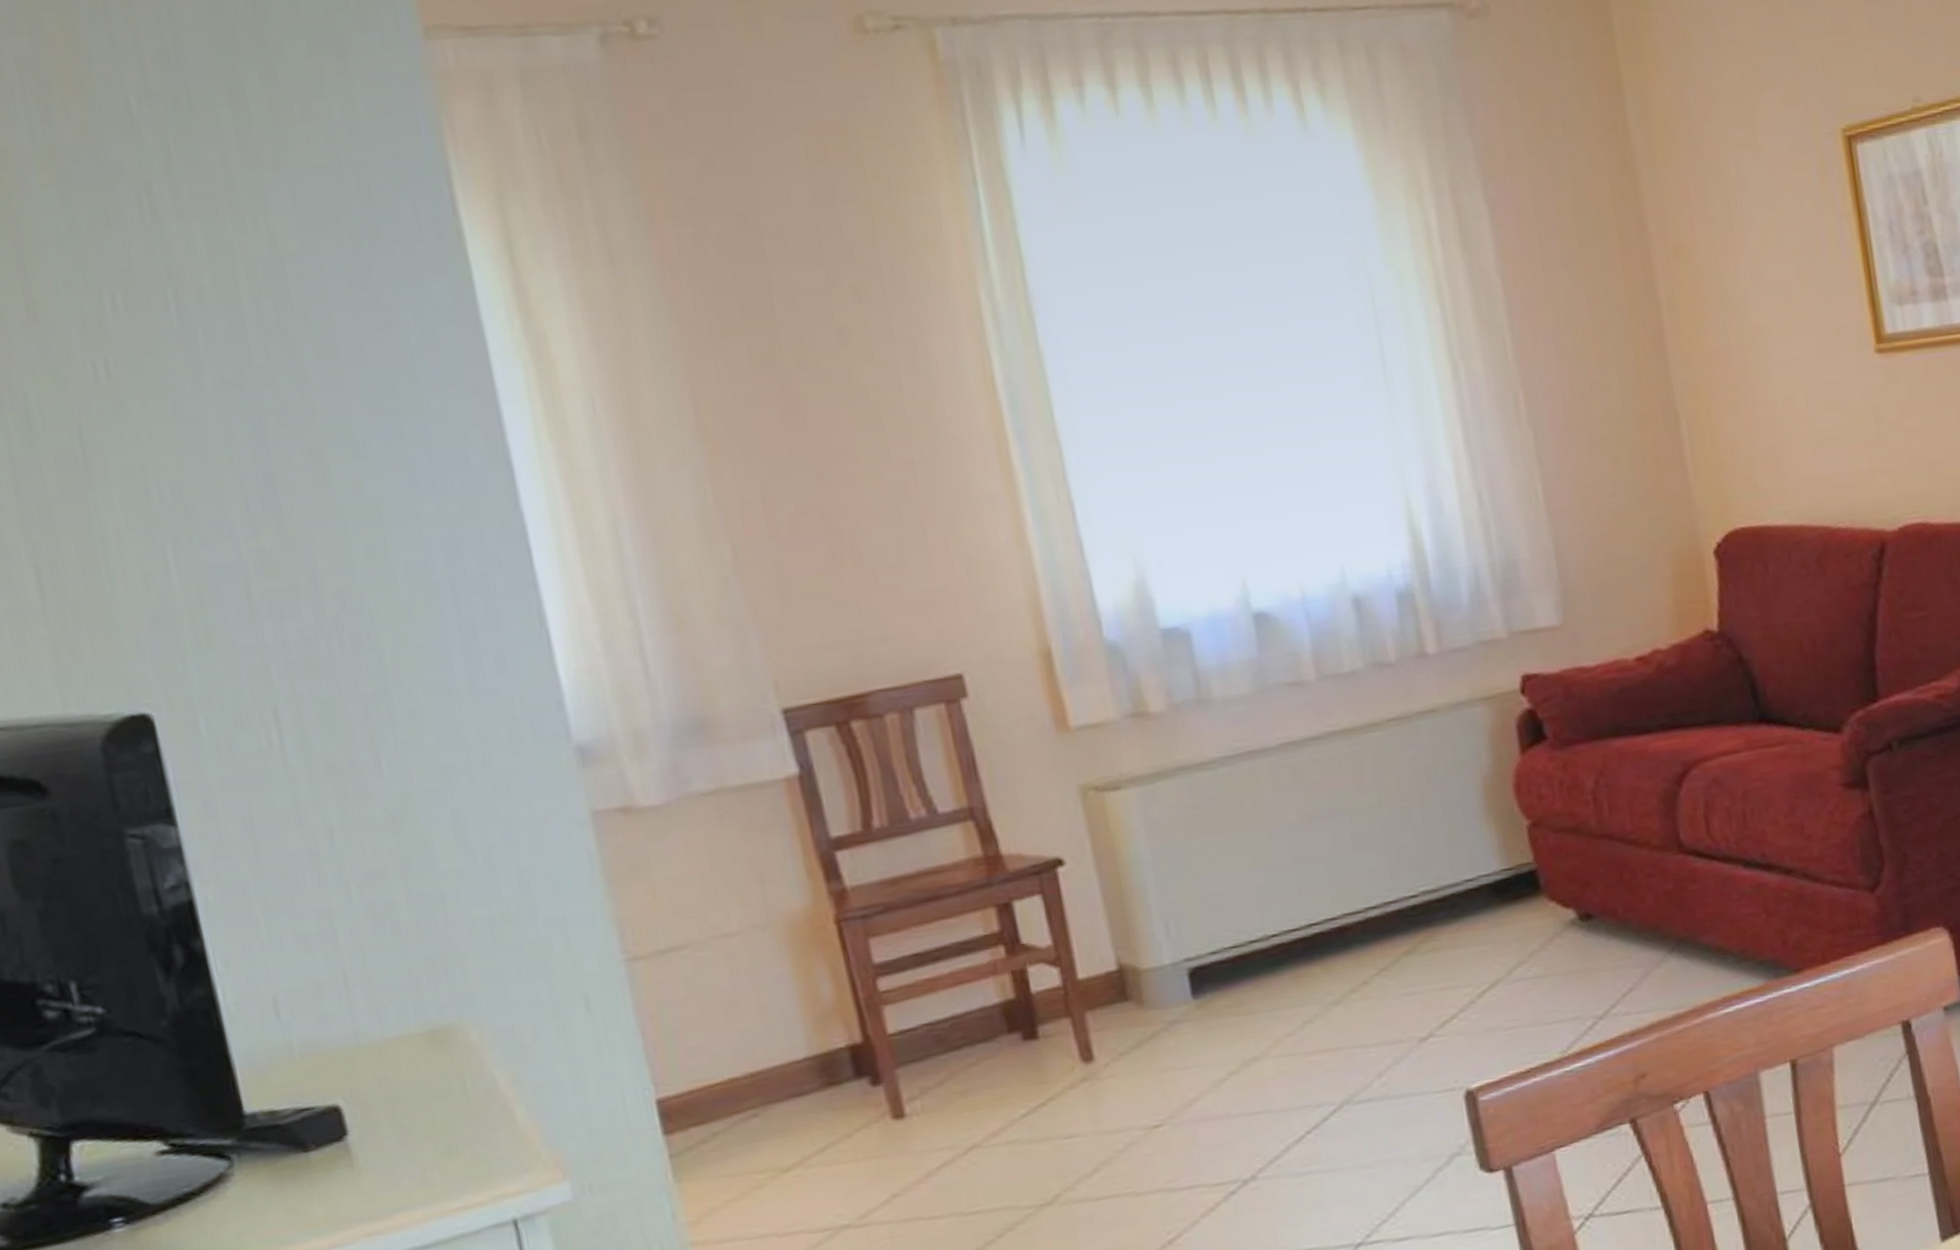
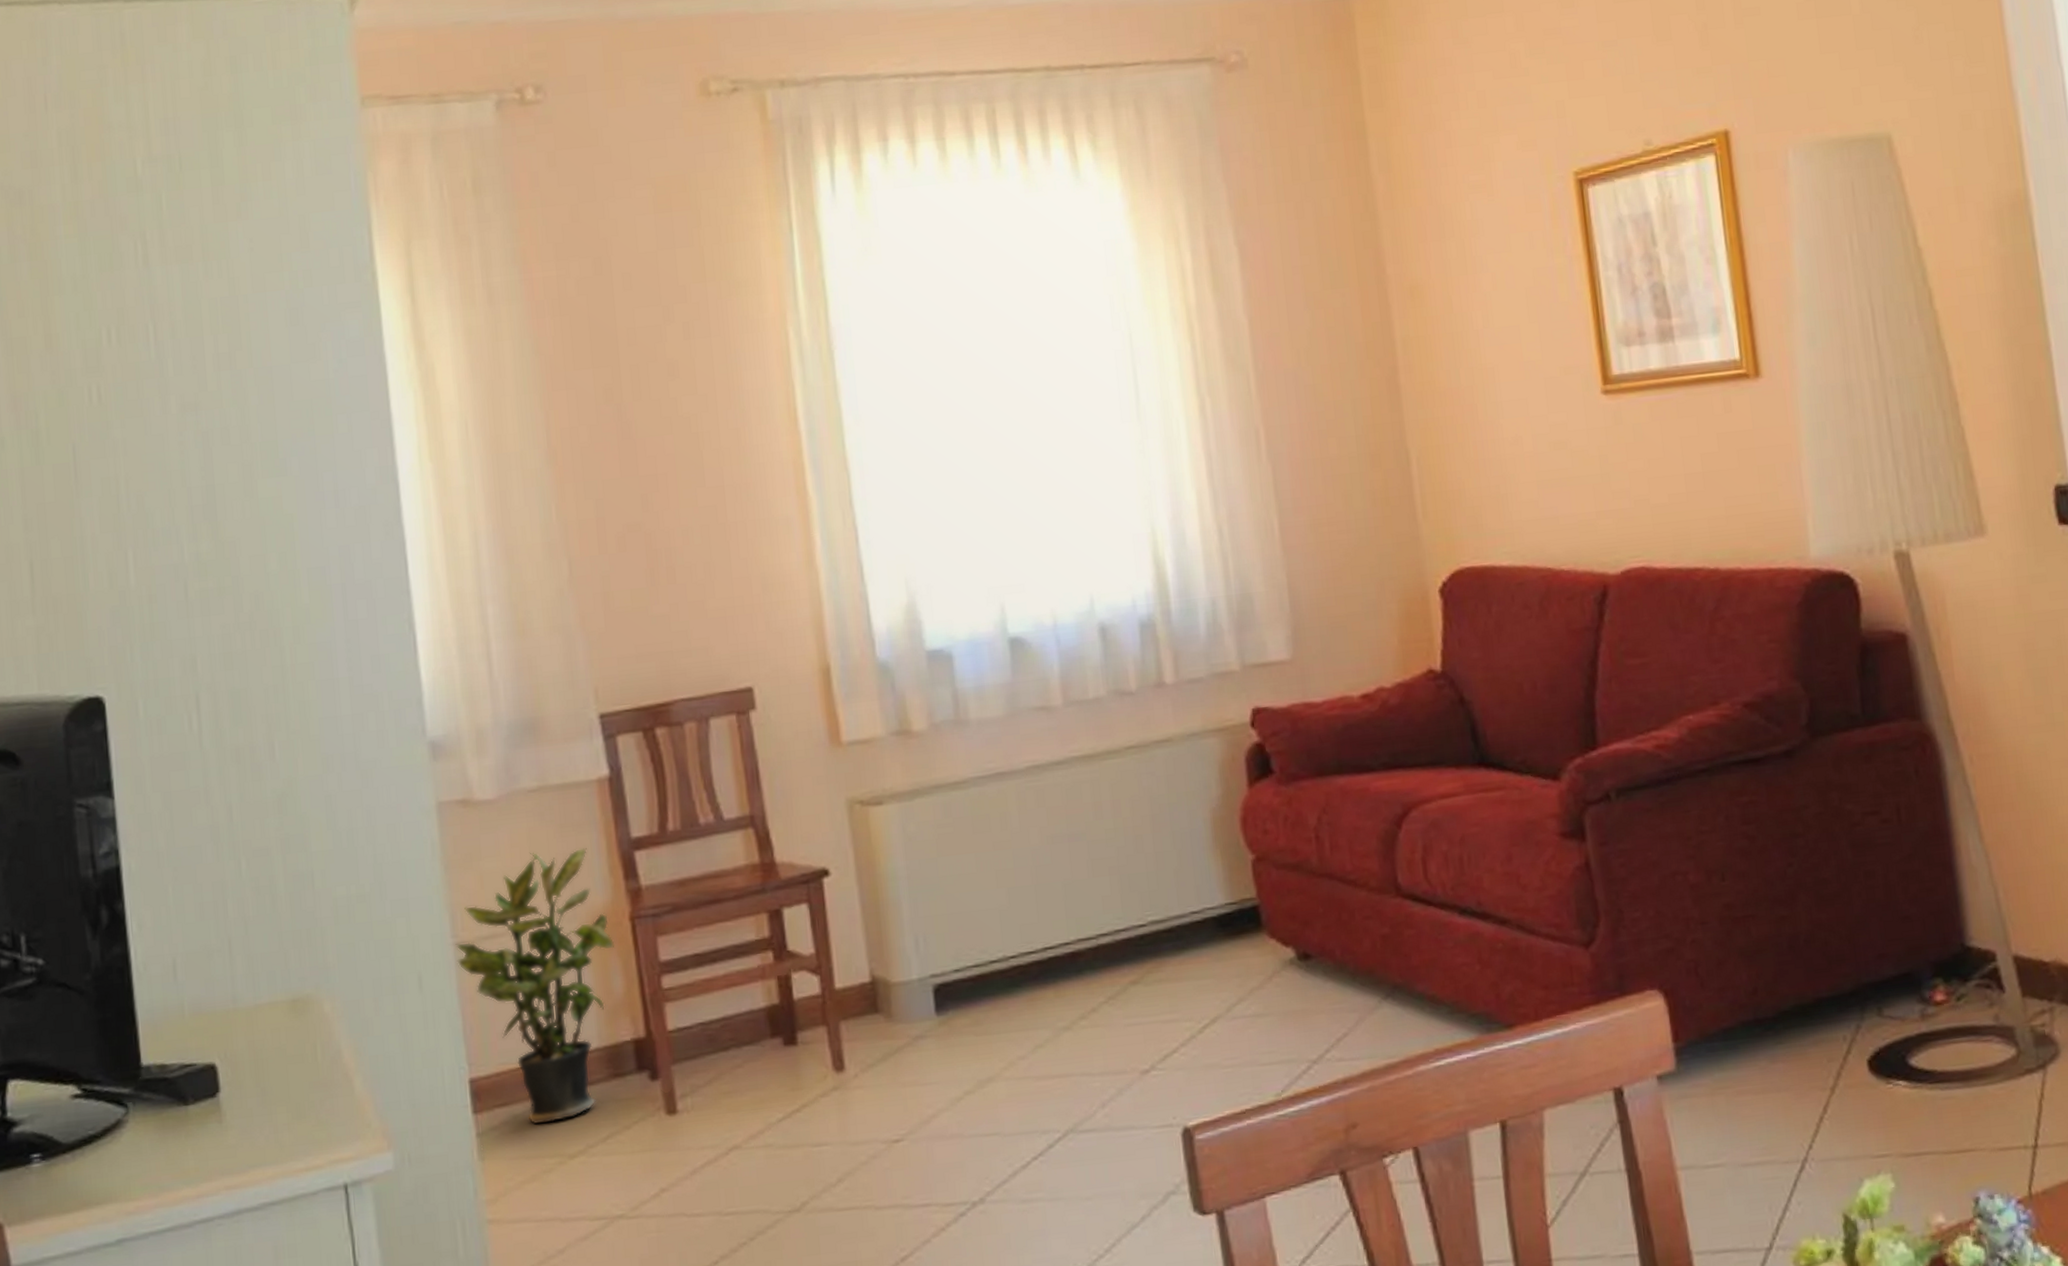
potted plant: none [627,850,820,1142] -> present [455,847,615,1126]

